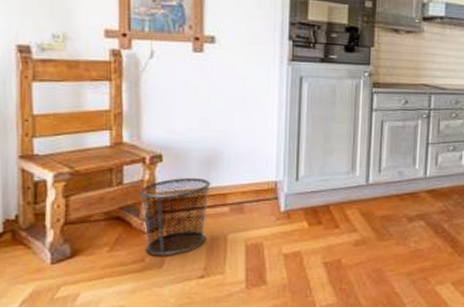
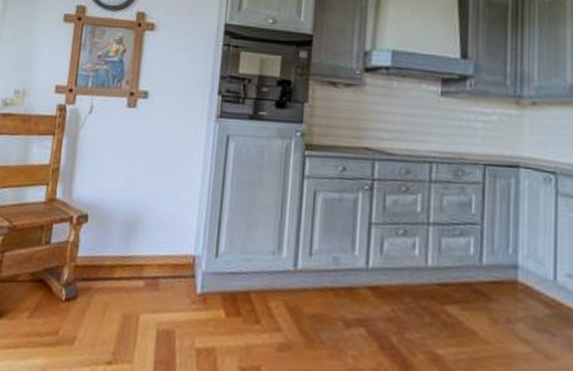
waste bin: present [139,177,211,256] -> none [60,242,130,331]

